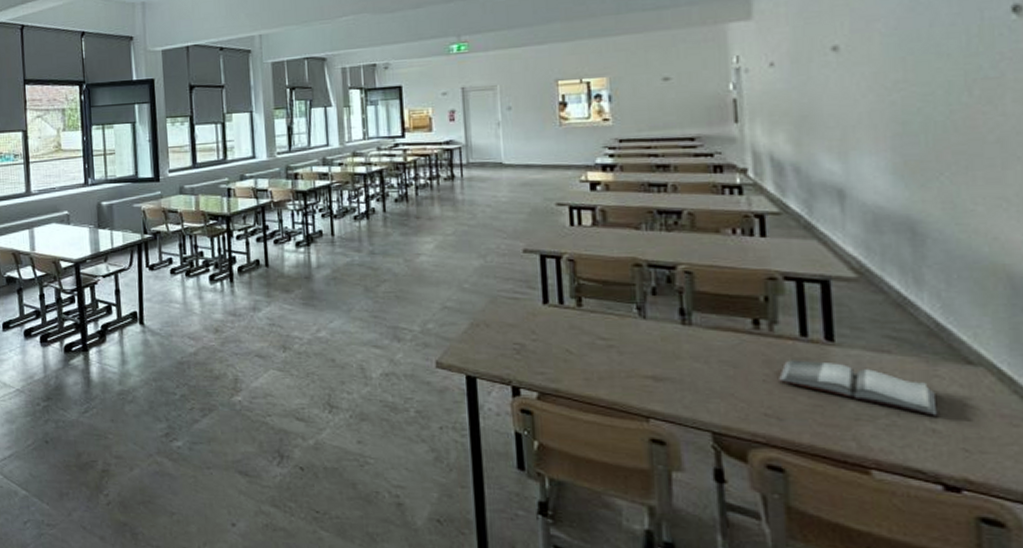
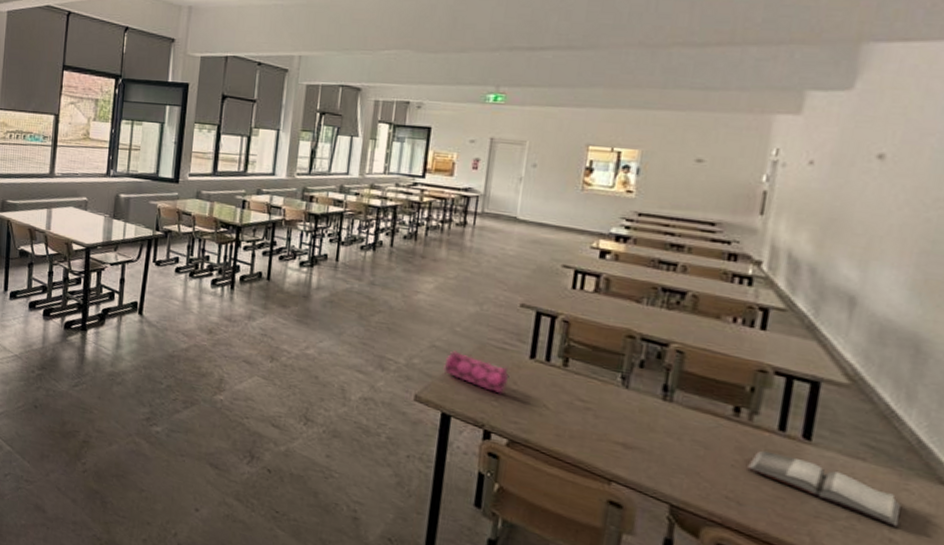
pencil case: none [459,309,527,346] -> present [443,351,510,395]

